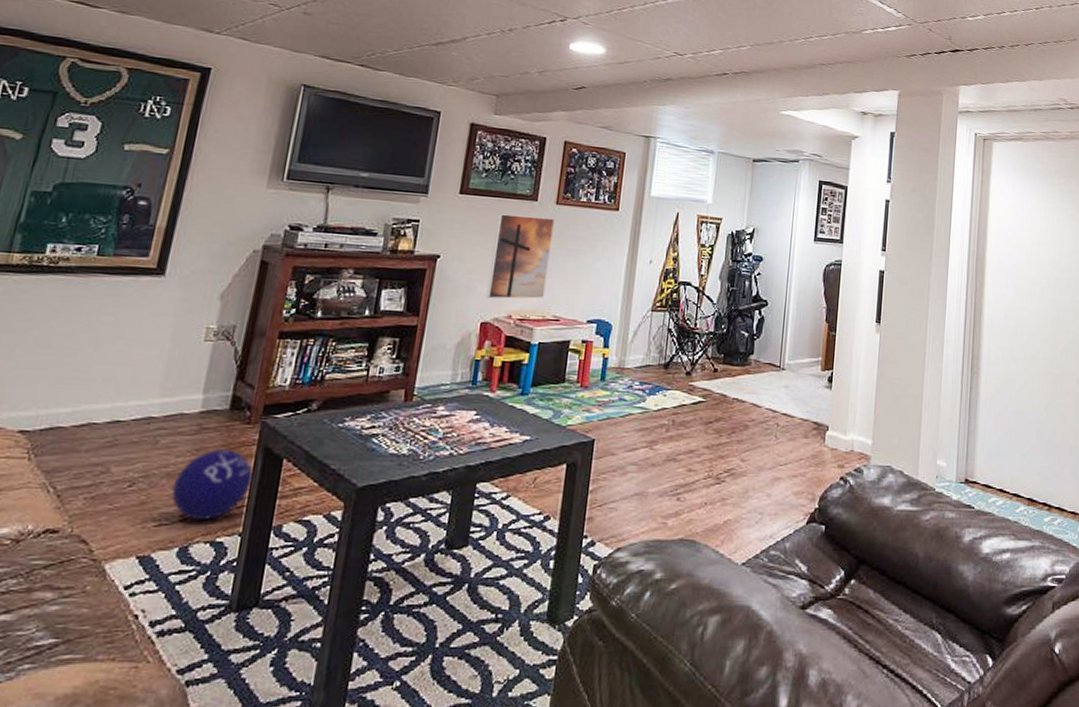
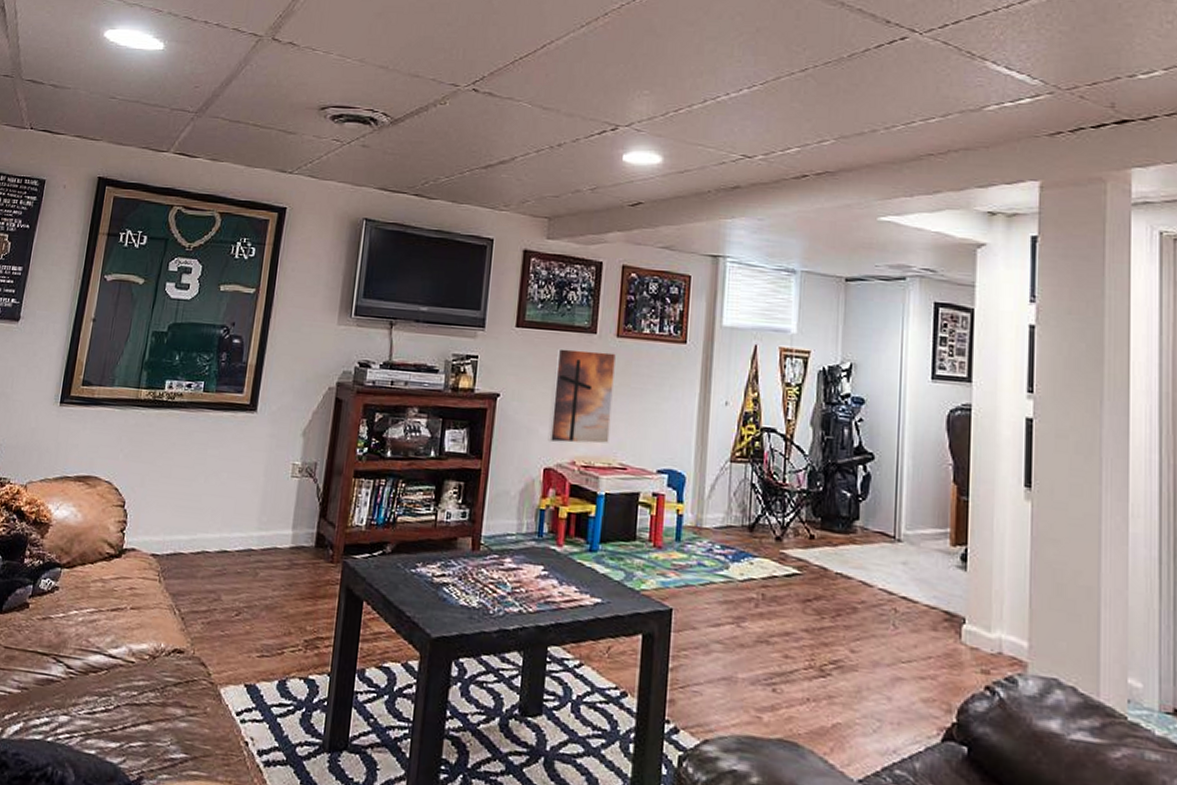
ball: present [171,449,254,521] -> none [270,585,338,656]

